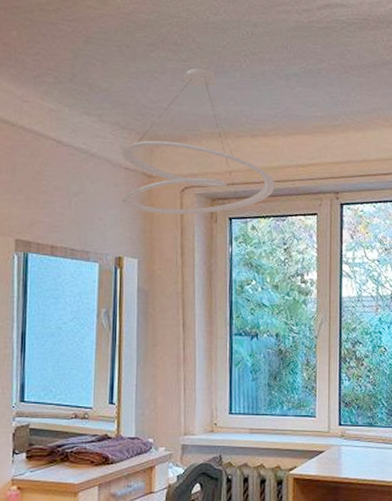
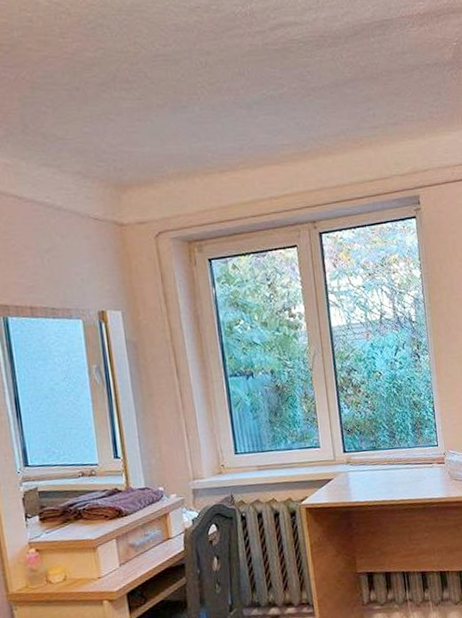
ceiling light fixture: present [121,68,275,215] -> none [87,106,251,263]

